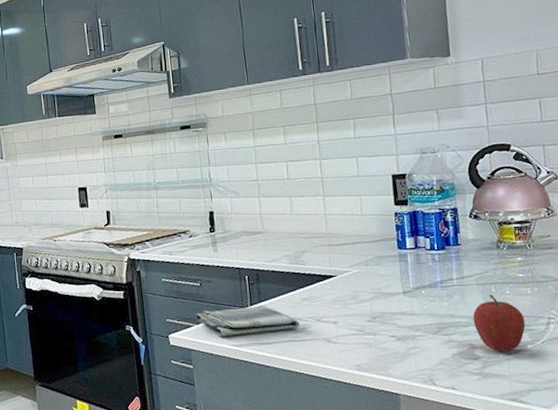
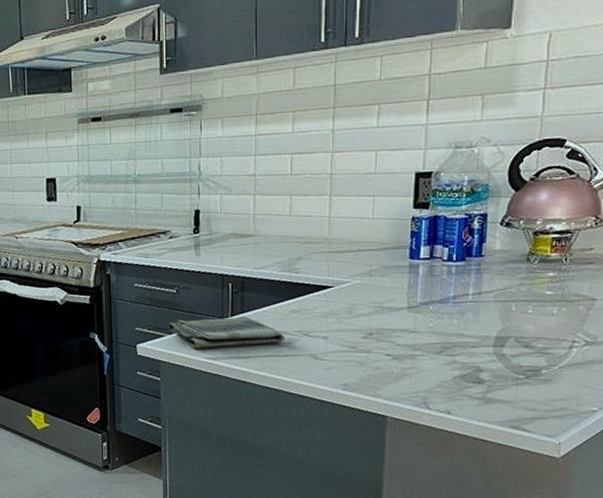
fruit: present [472,294,526,352] -> none [484,313,544,376]

